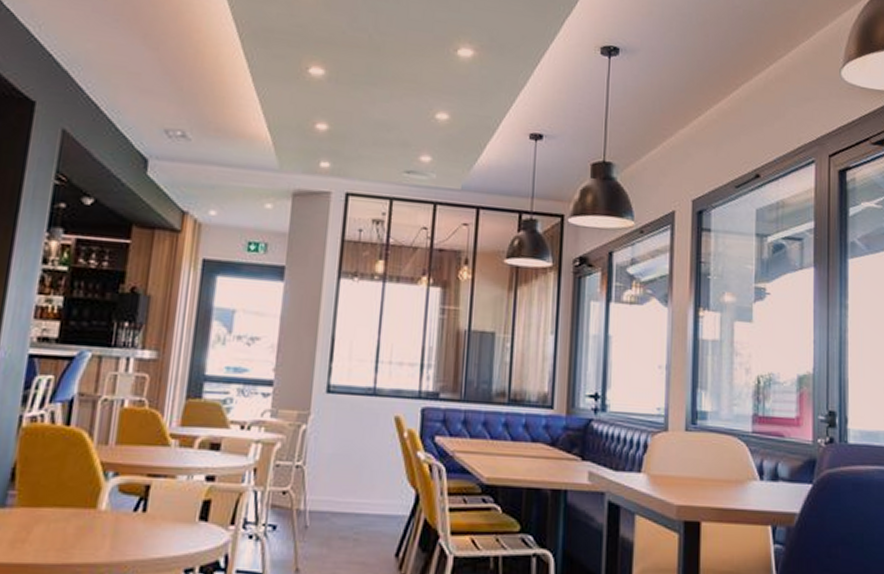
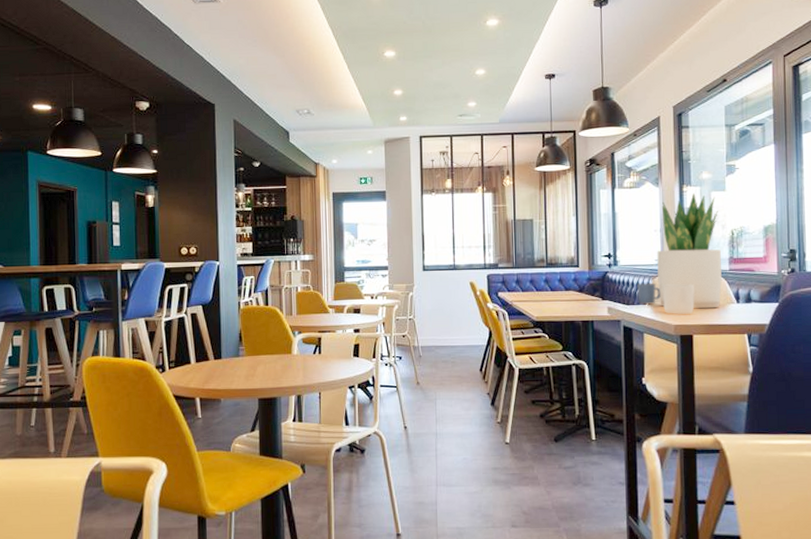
mug: none [630,440,662,473] -> present [637,283,661,305]
planter: none [659,319,744,486] -> present [657,192,722,309]
mug: none [664,445,706,492] -> present [663,284,695,315]

